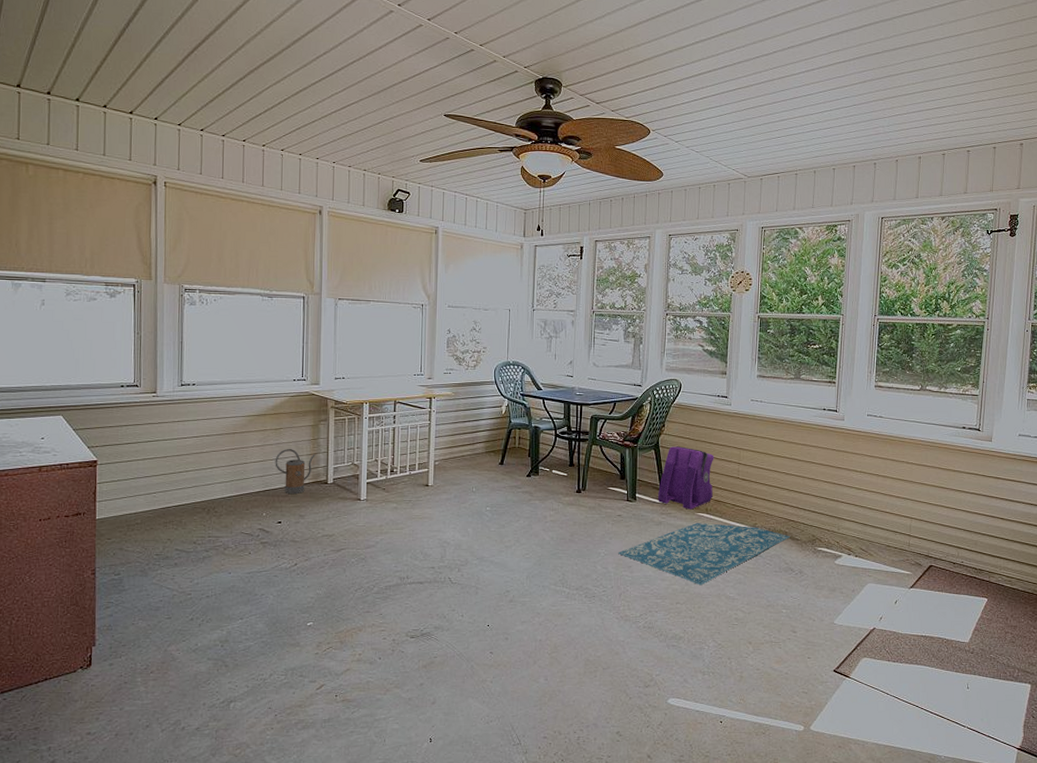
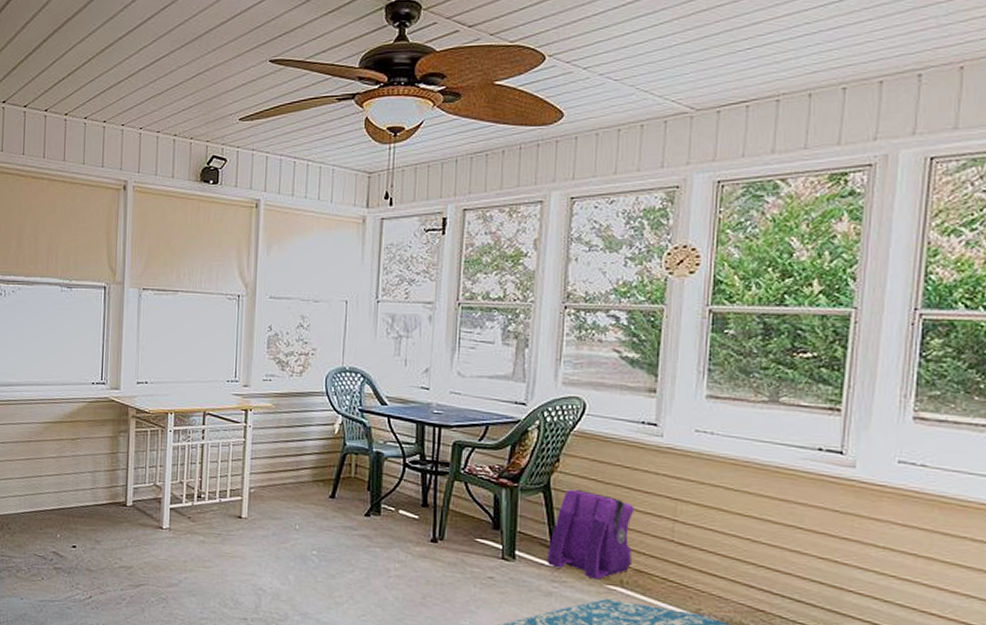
watering can: present [275,448,315,494] -> none [70,462,114,515]

